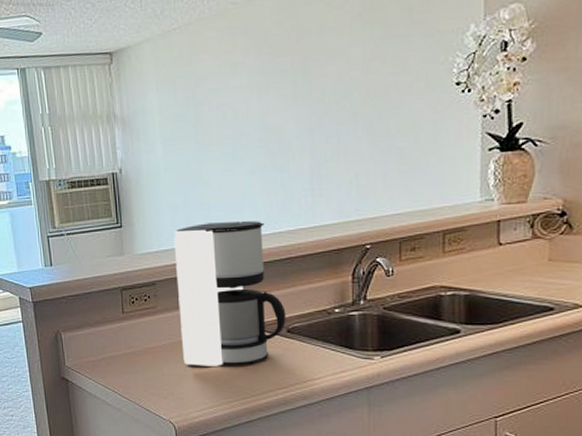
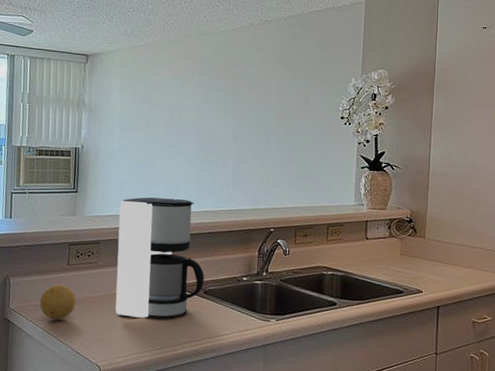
fruit: none [98,335,138,376] -> present [40,283,77,320]

